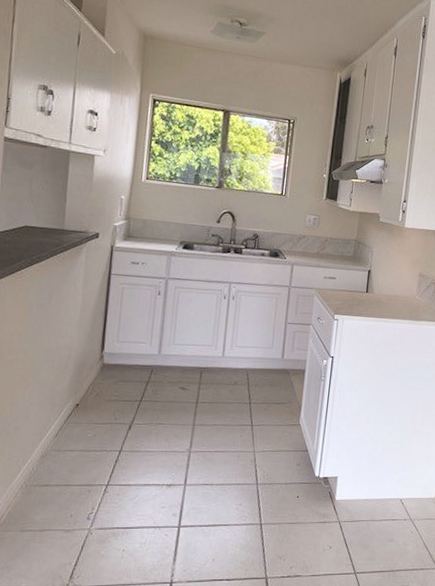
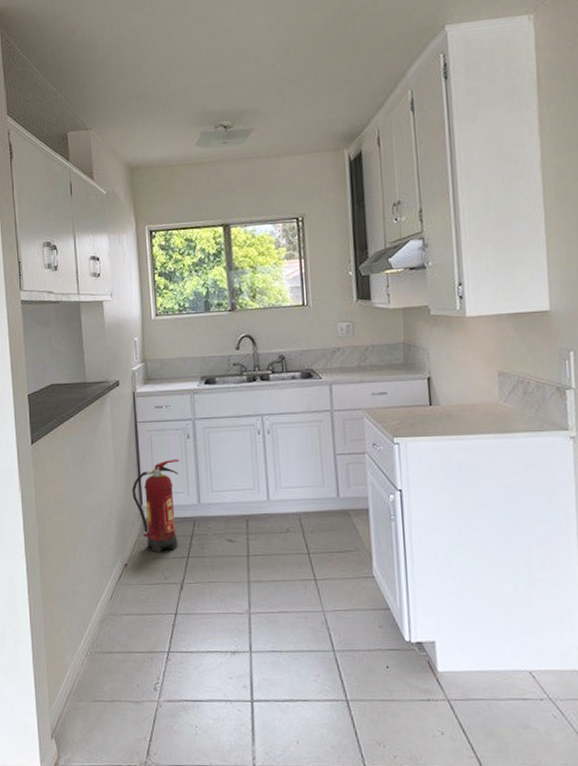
fire extinguisher: none [94,312,147,395] -> present [131,460,179,552]

